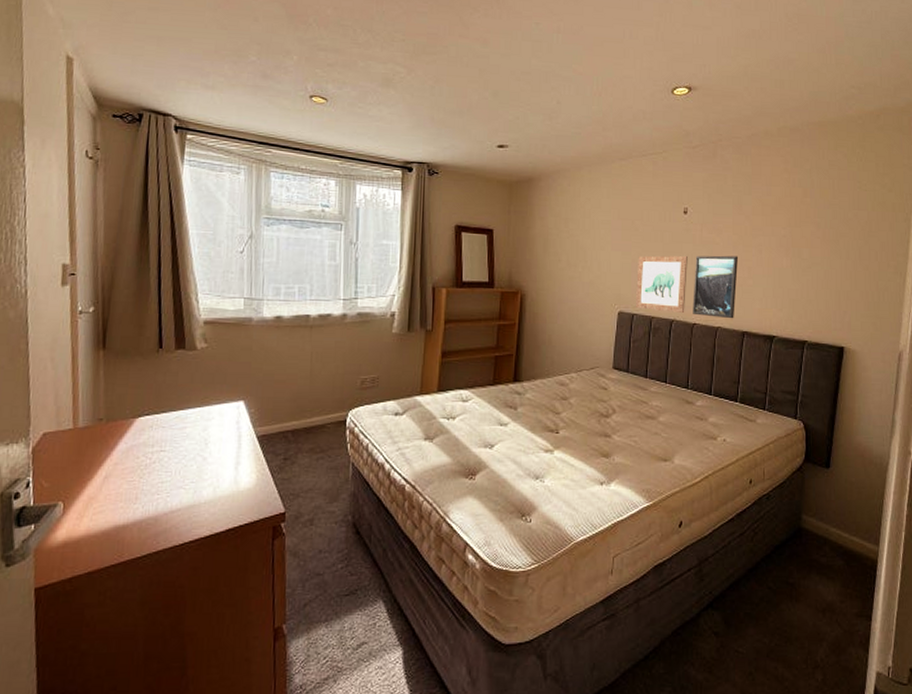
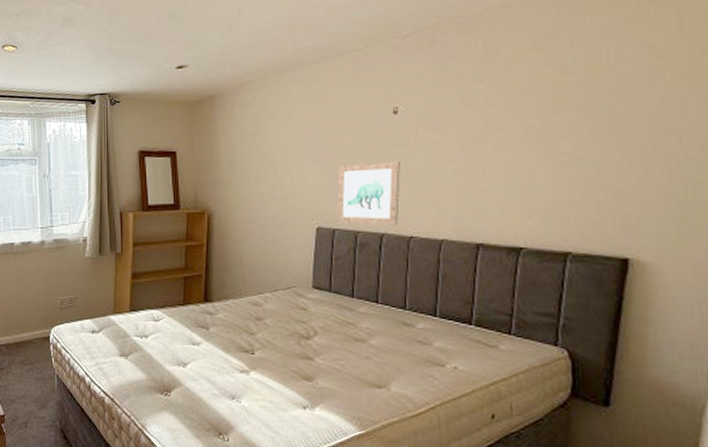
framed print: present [693,255,739,319] -> none [408,156,469,230]

